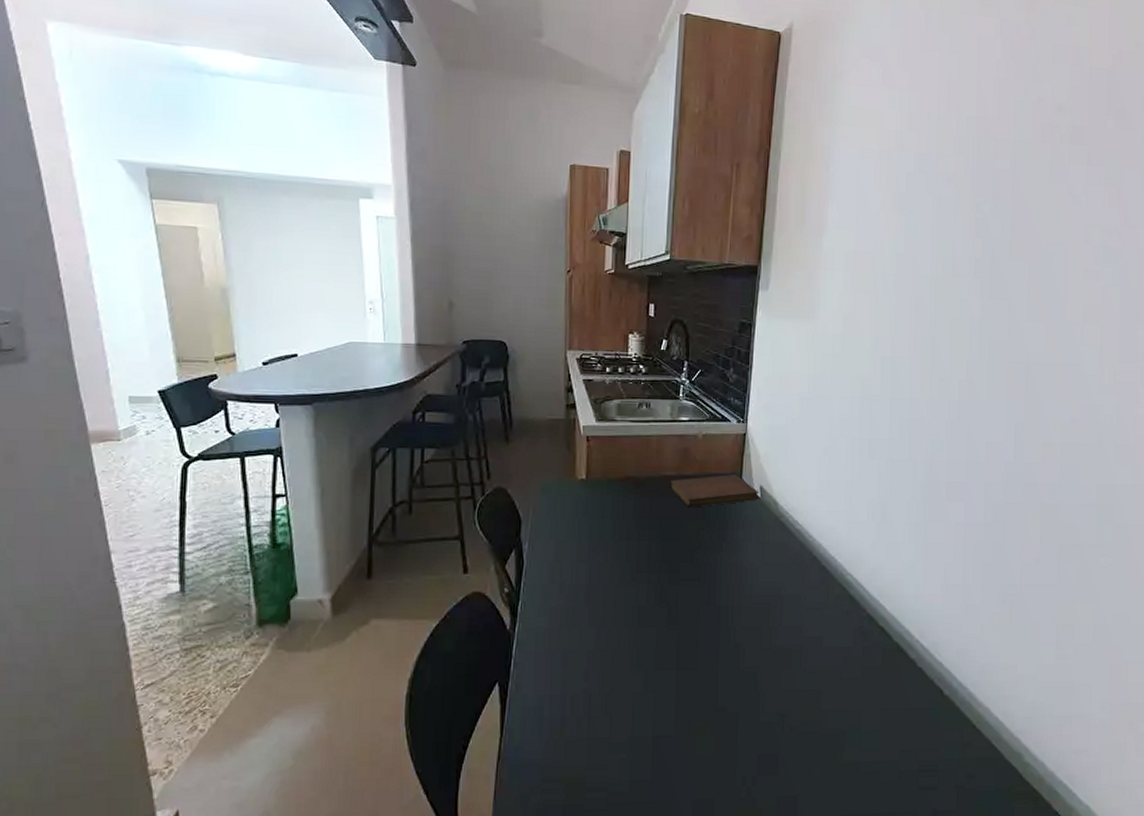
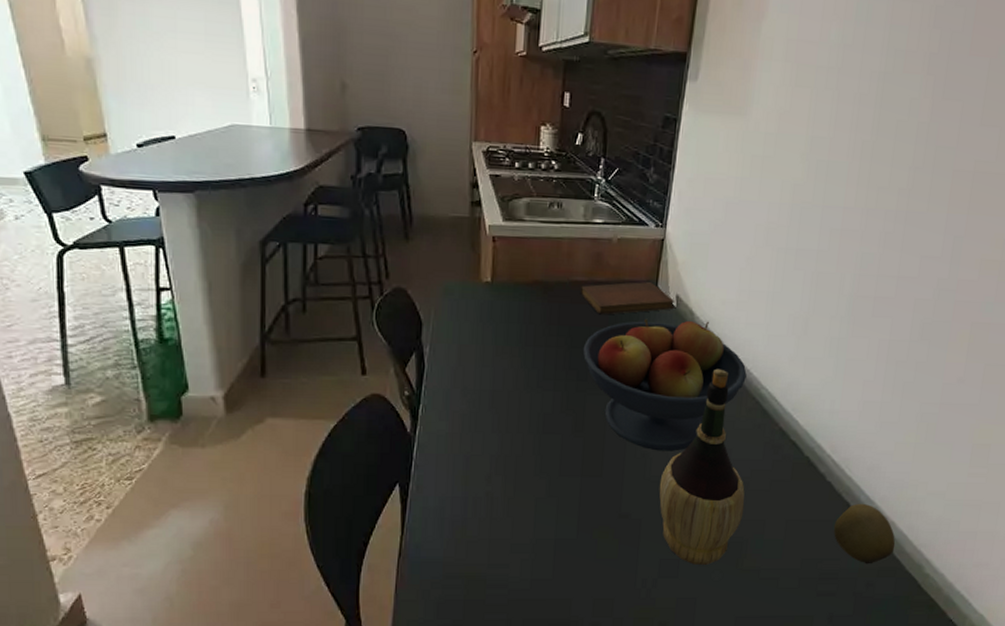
fruit bowl: none [674,510,832,641] -> present [583,320,747,451]
wine bottle: none [754,556,839,760] -> present [659,368,745,565]
fruit: none [929,689,992,754] -> present [833,503,895,564]

